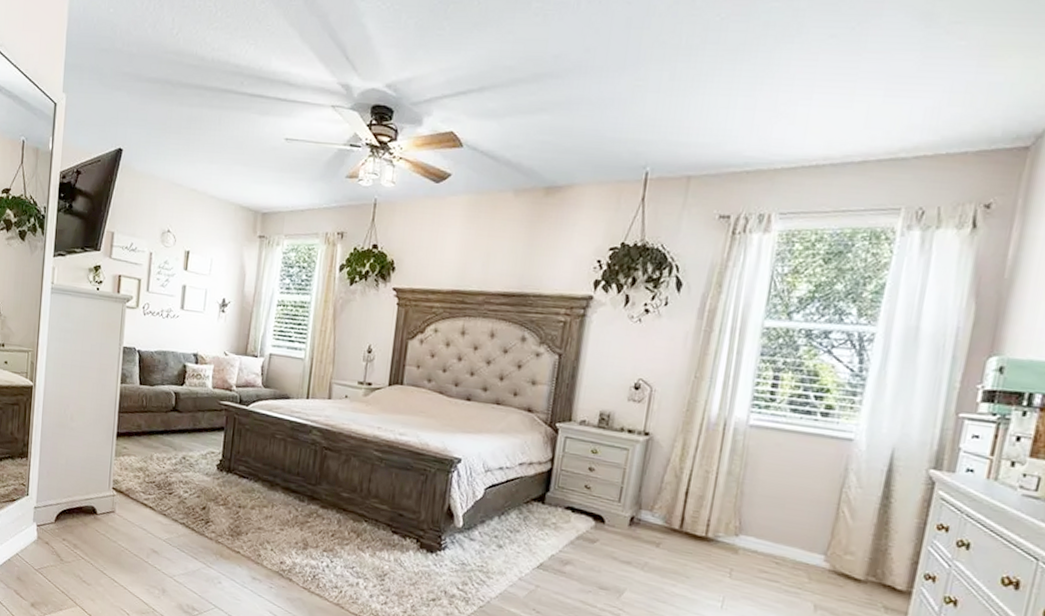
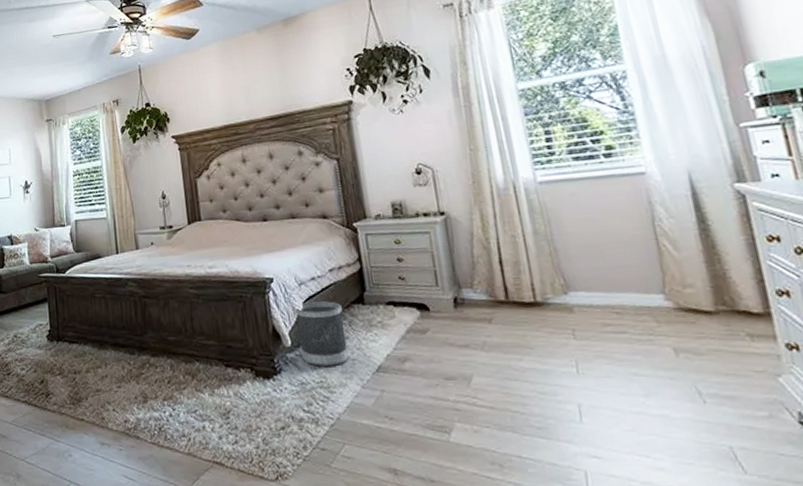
wastebasket: none [469,489,521,555] -> present [295,301,349,367]

